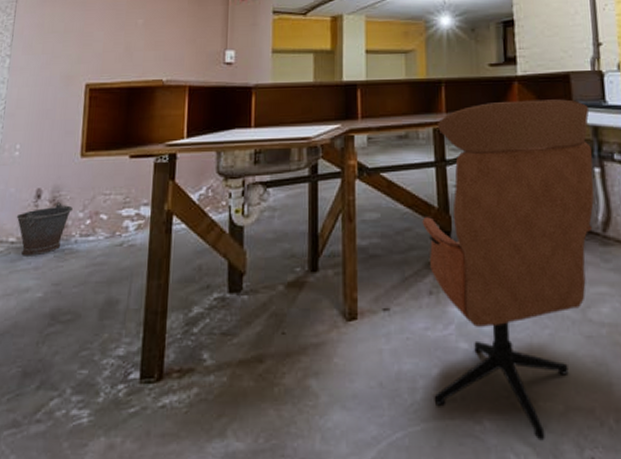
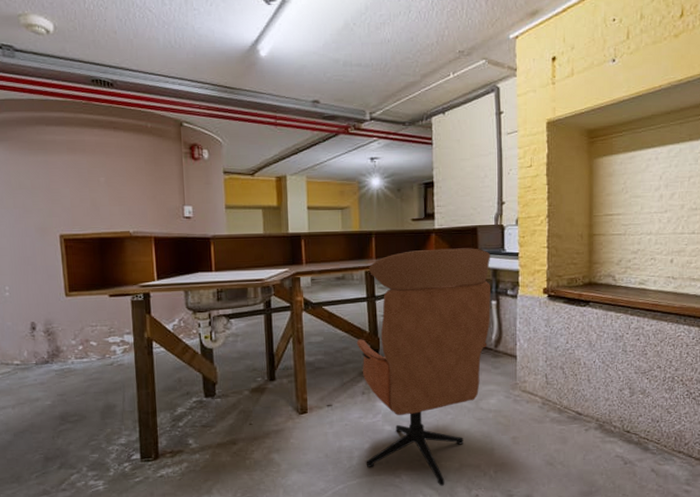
bucket: present [16,202,73,256] -> none [16,333,65,375]

